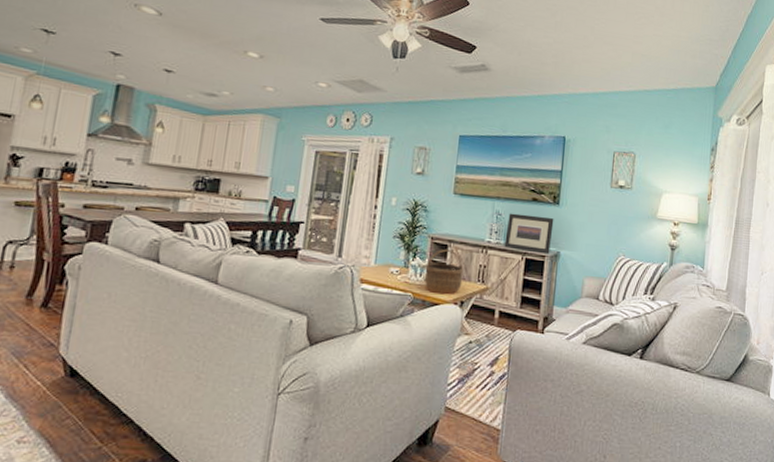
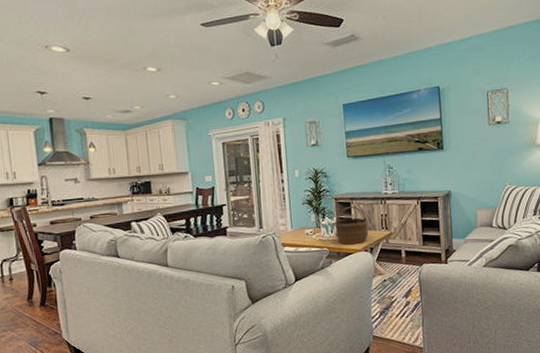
picture frame: present [504,213,554,255] -> none [399,163,442,196]

